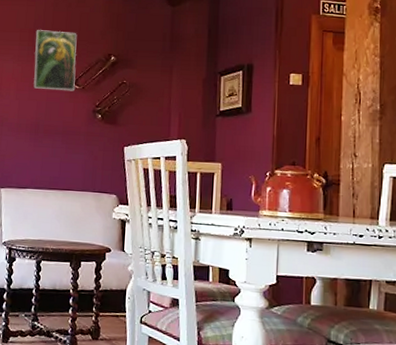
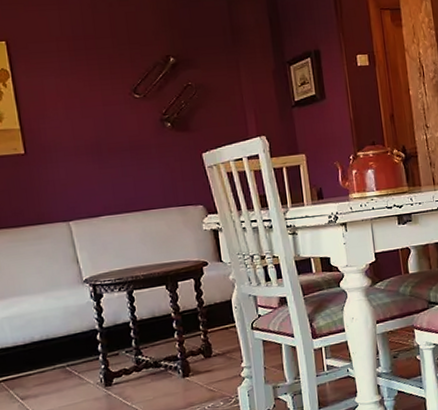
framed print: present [33,30,77,91] -> none [75,35,135,104]

